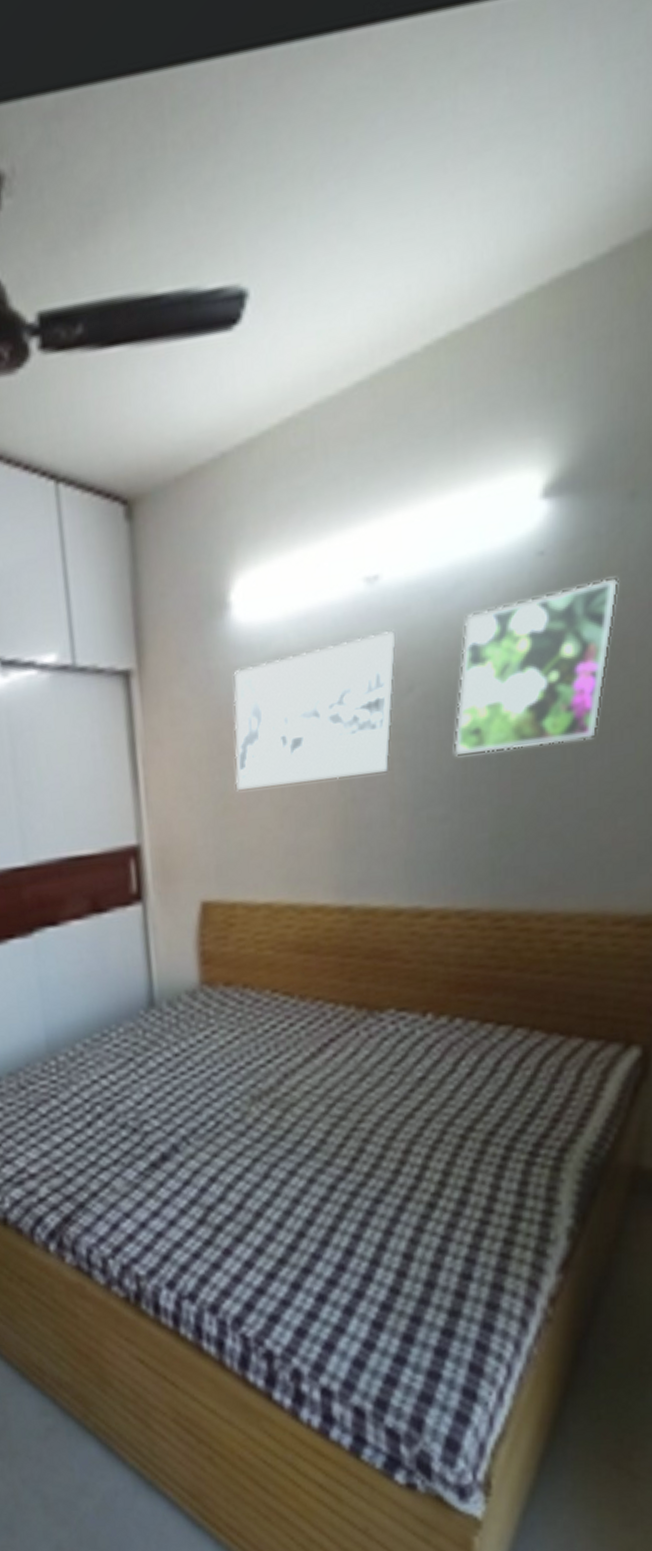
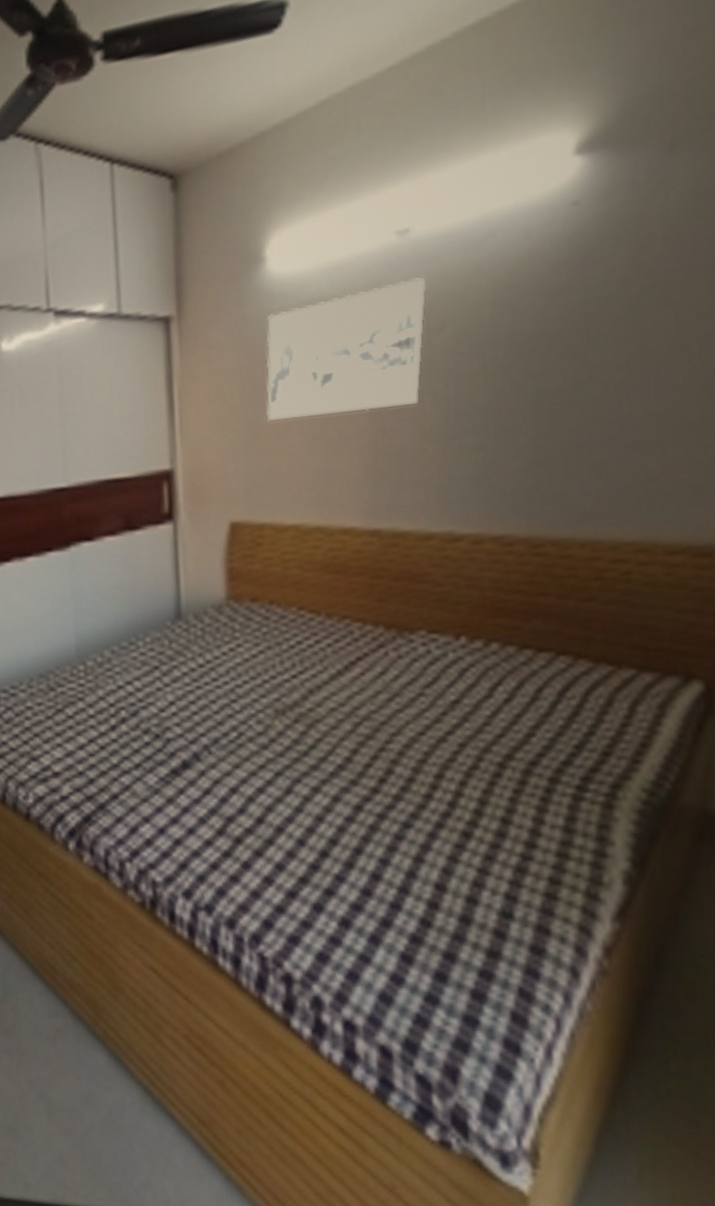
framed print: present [453,577,619,756] -> none [486,221,660,389]

